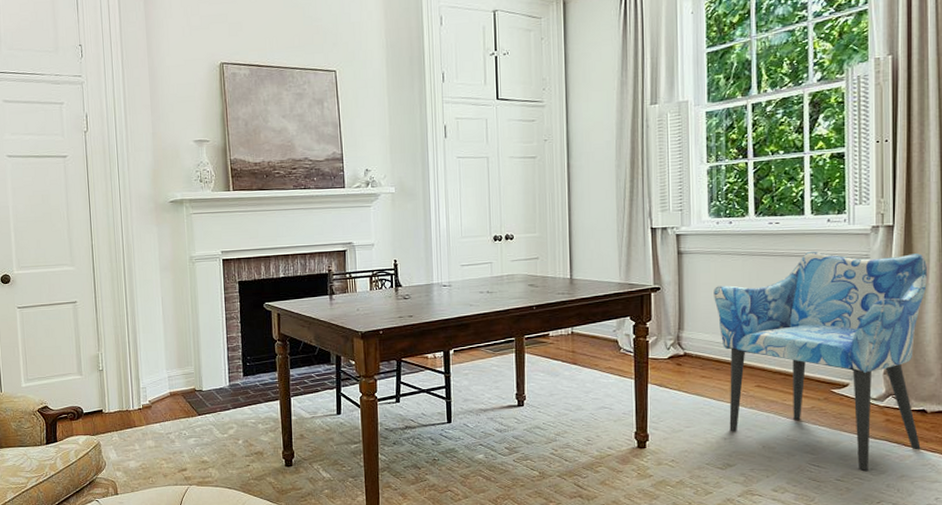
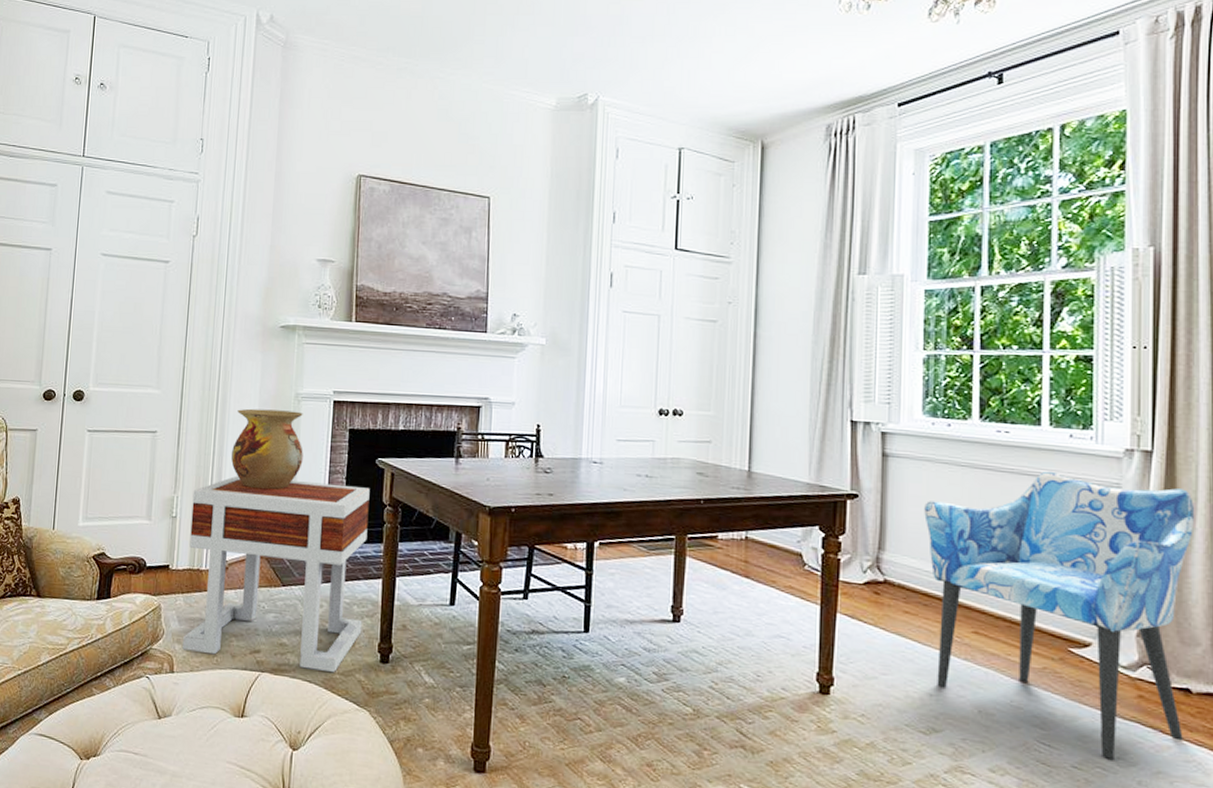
side table: none [114,327,268,479] -> present [182,475,370,673]
vase: none [142,271,203,340] -> present [231,408,303,490]

